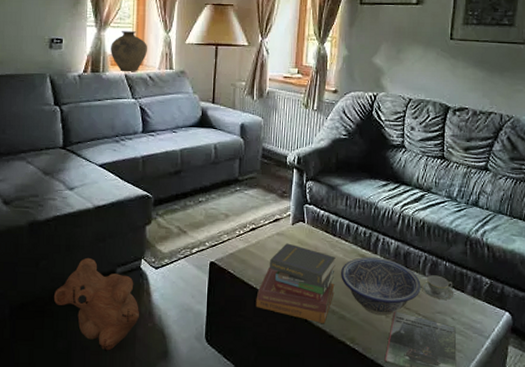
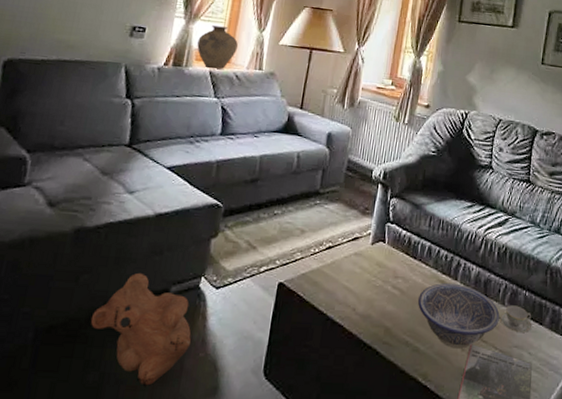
books: present [256,243,336,324] -> none [324,264,414,358]

